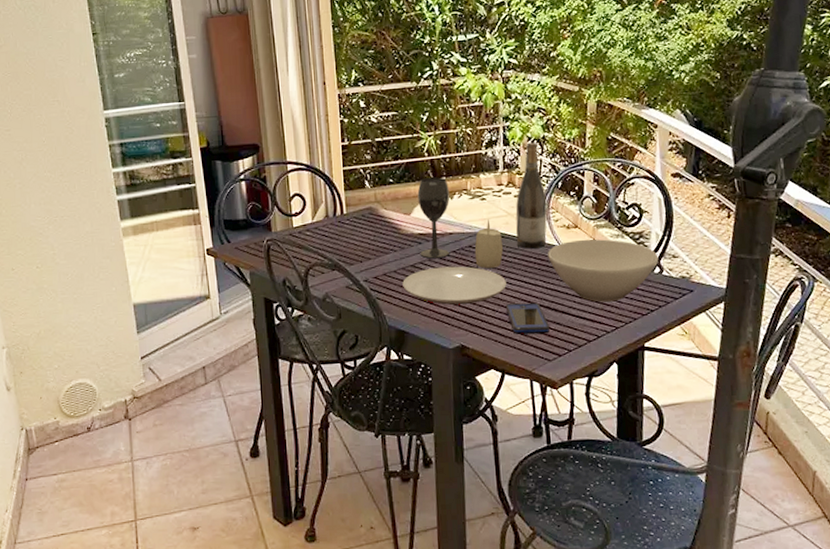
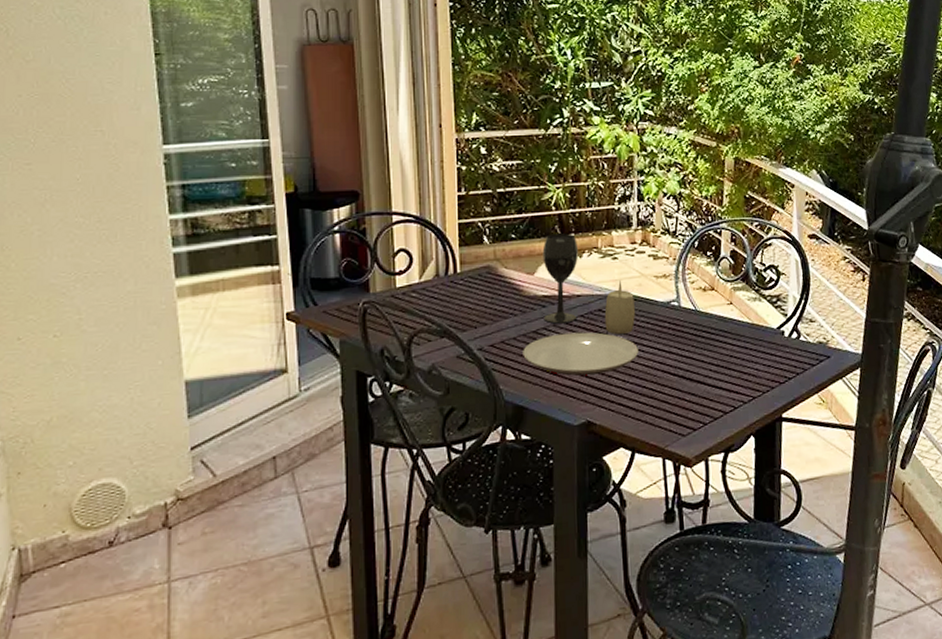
mobile phone: present [505,302,550,334] -> none [637,371,684,407]
wine bottle: present [515,142,548,249] -> none [649,198,683,313]
bowl: present [548,239,659,303] -> none [683,302,796,371]

